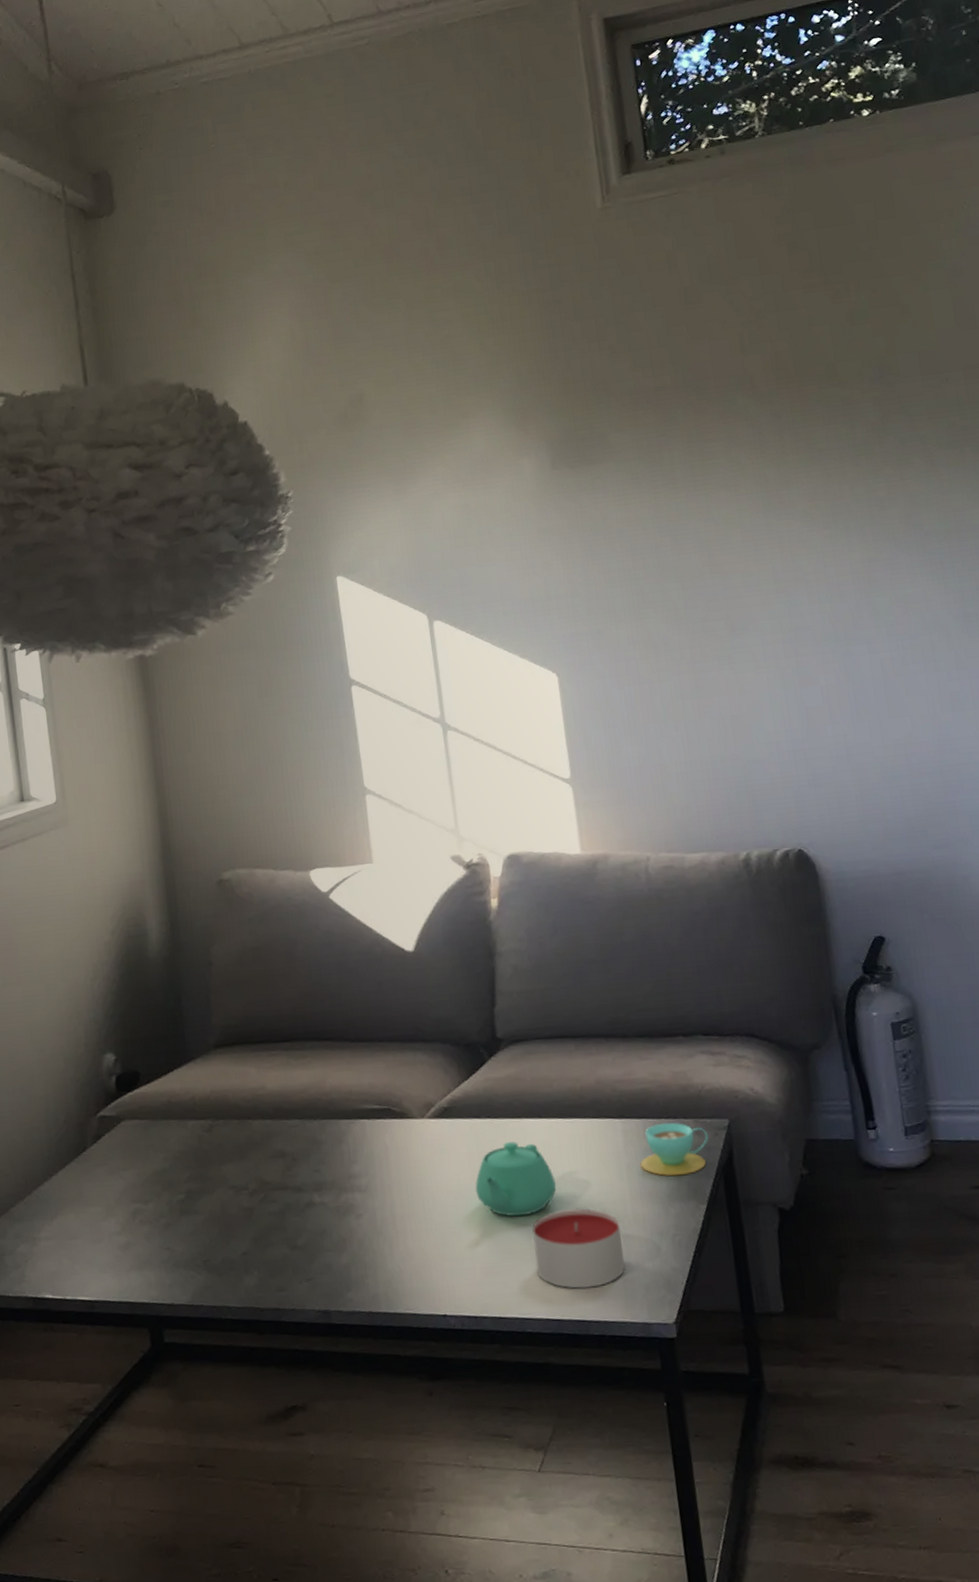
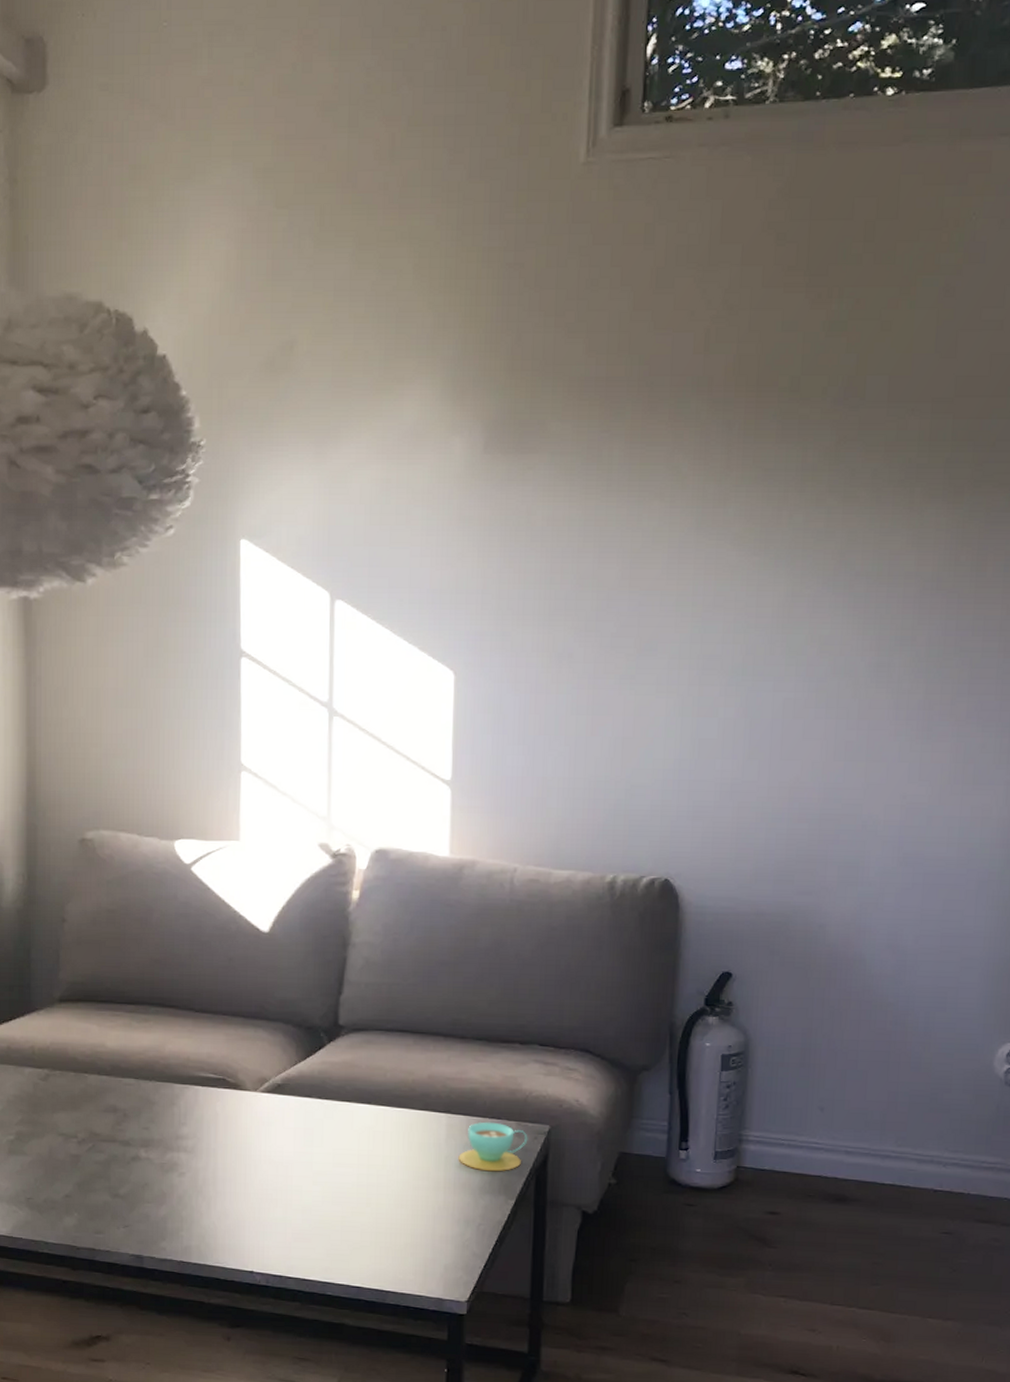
teapot: present [475,1142,556,1217] -> none [297,1123,375,1191]
candle: present [532,1208,625,1290] -> none [345,1190,430,1263]

